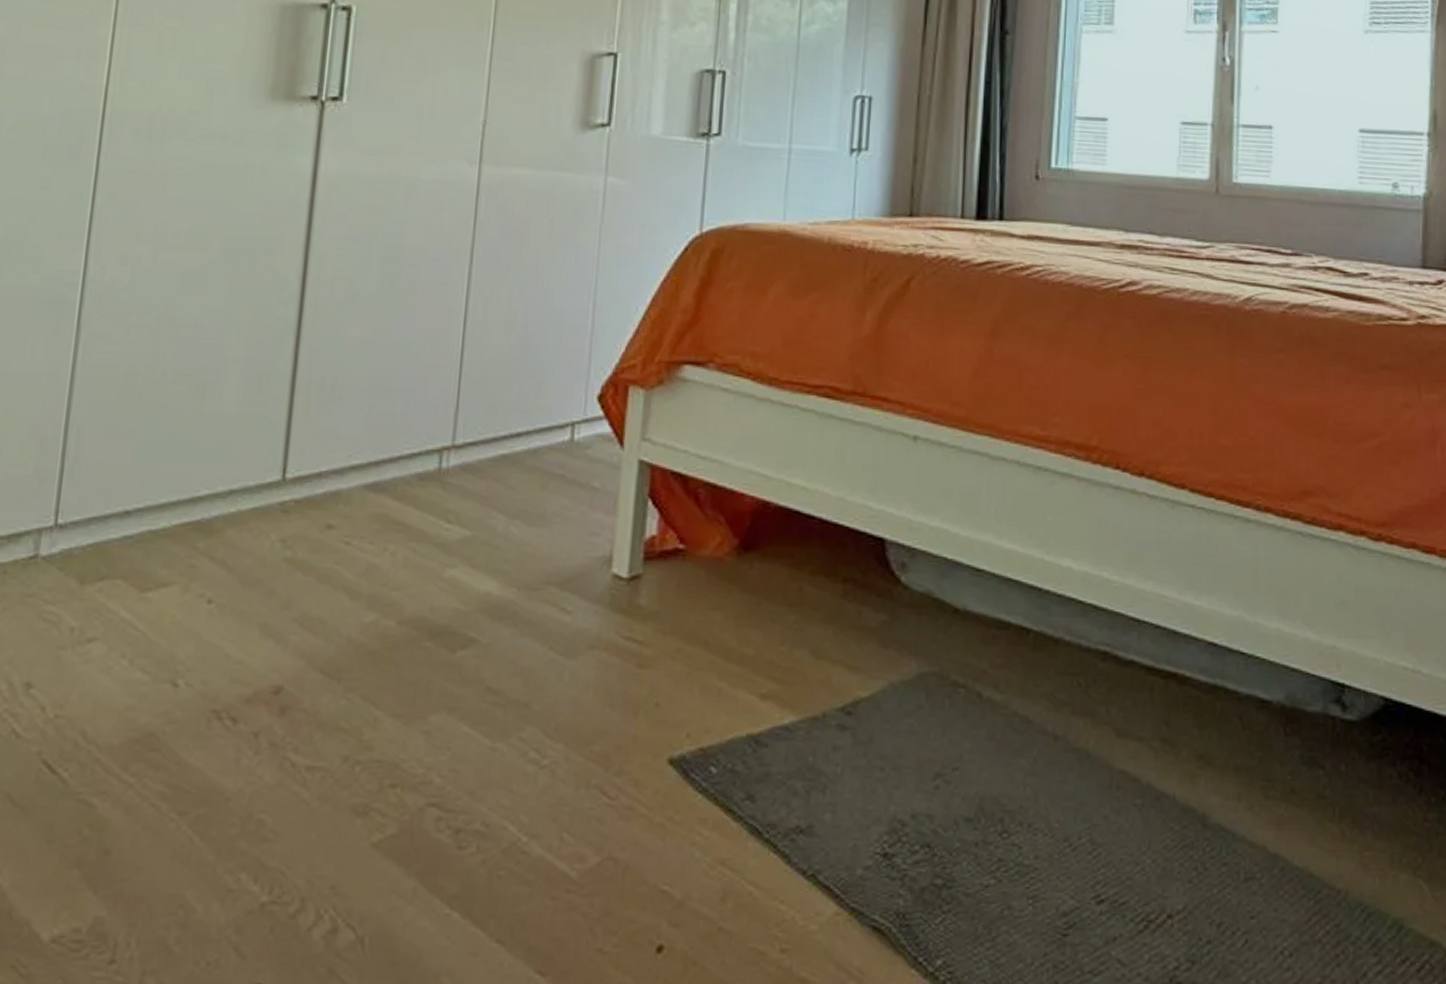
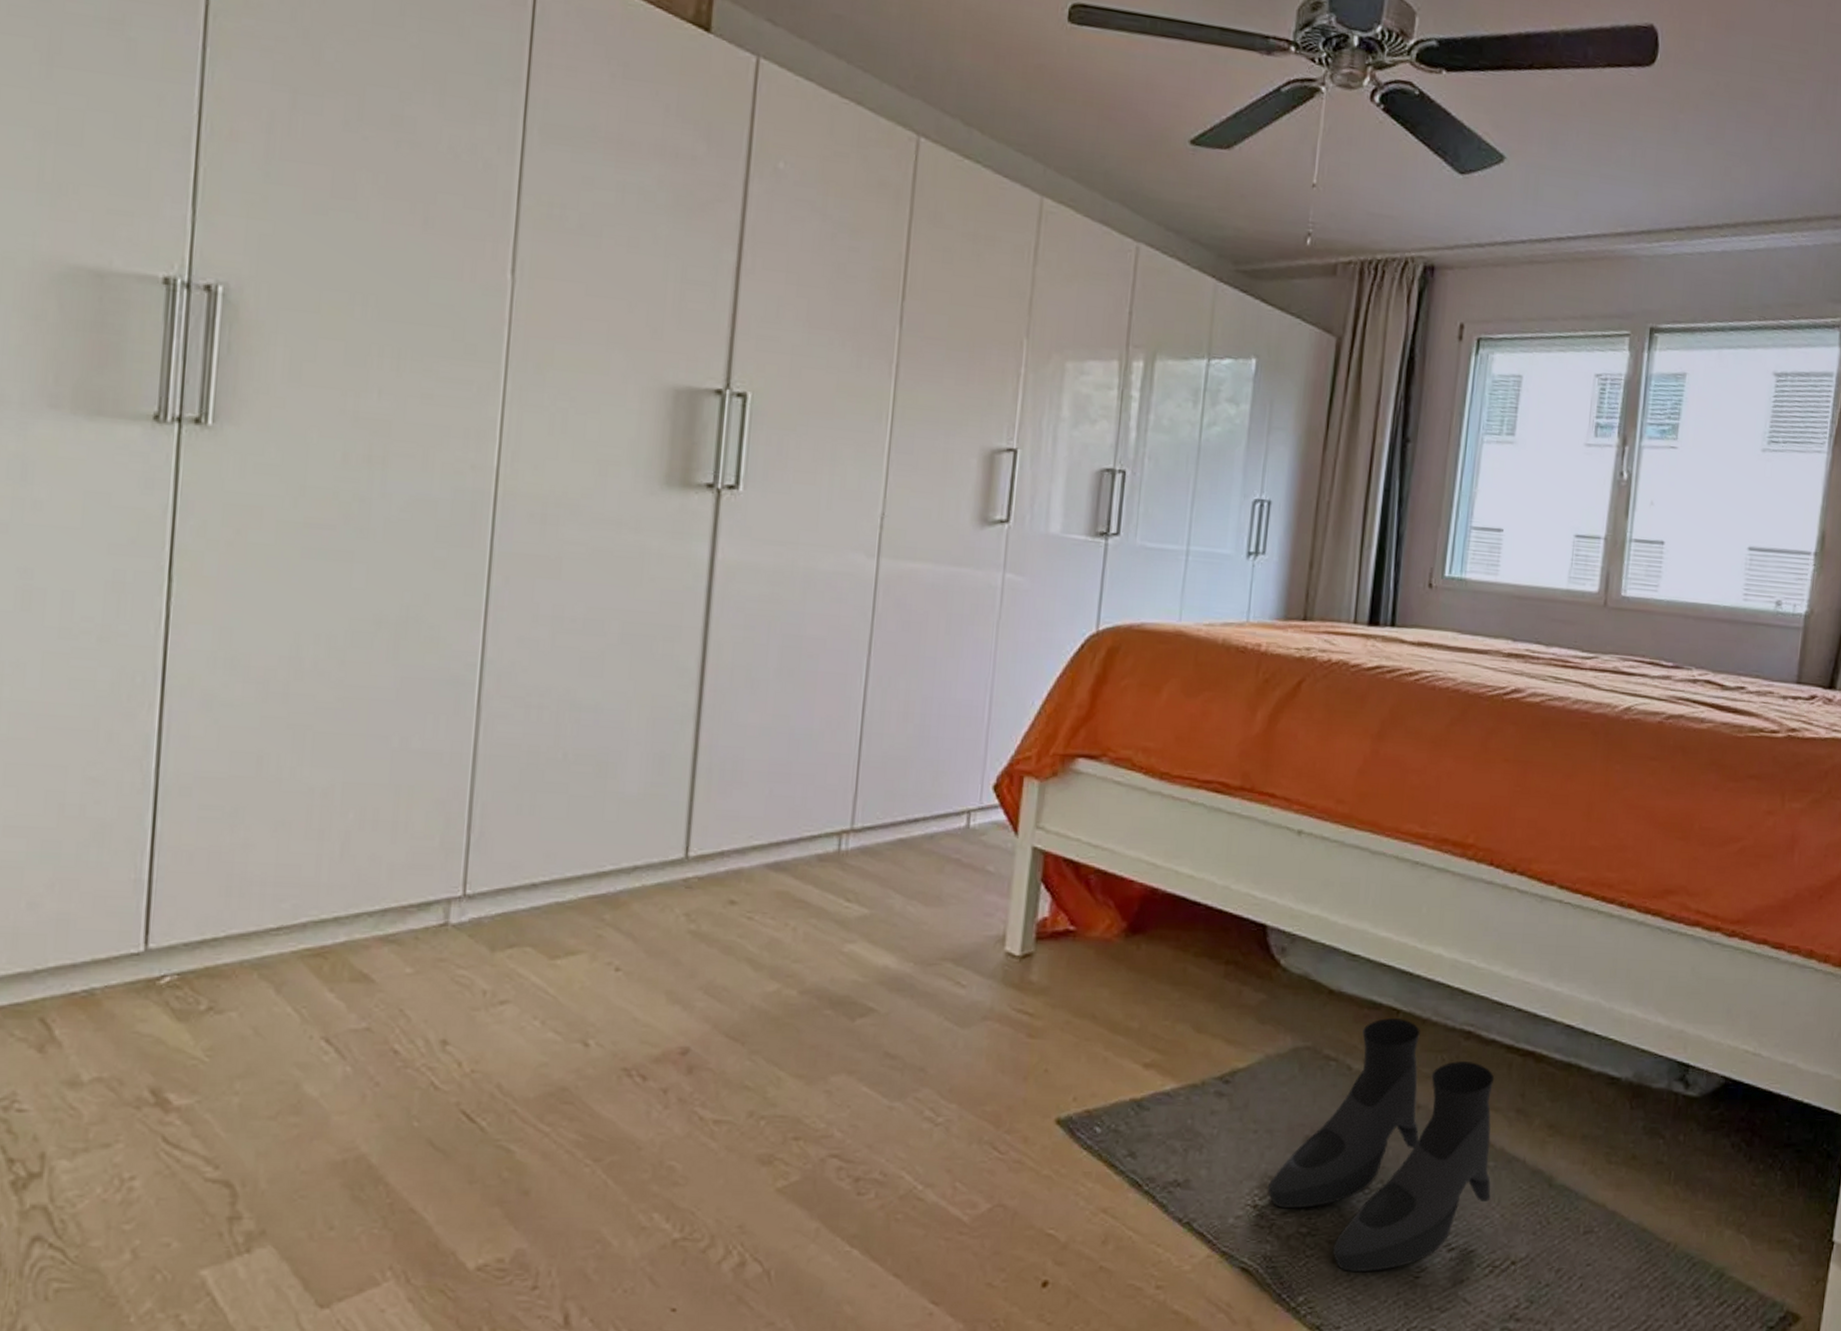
boots: none [897,639,1140,929] -> present [1267,1018,1495,1271]

